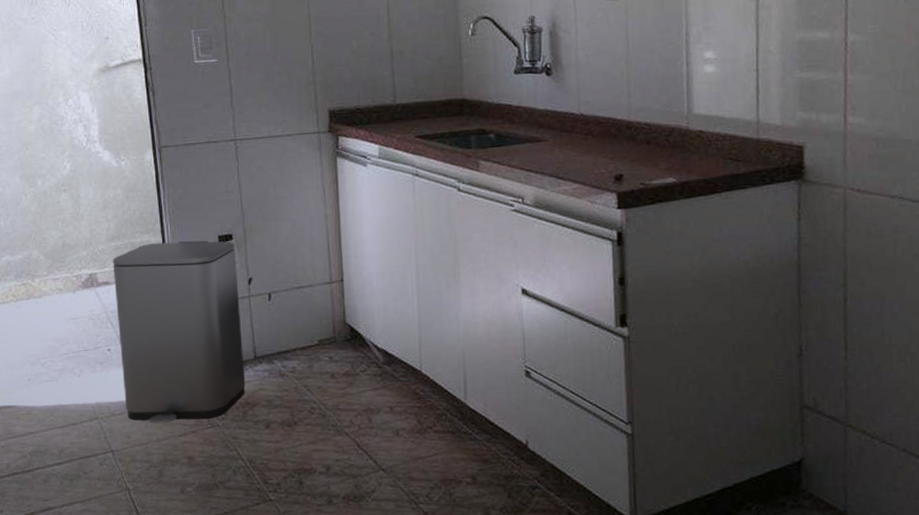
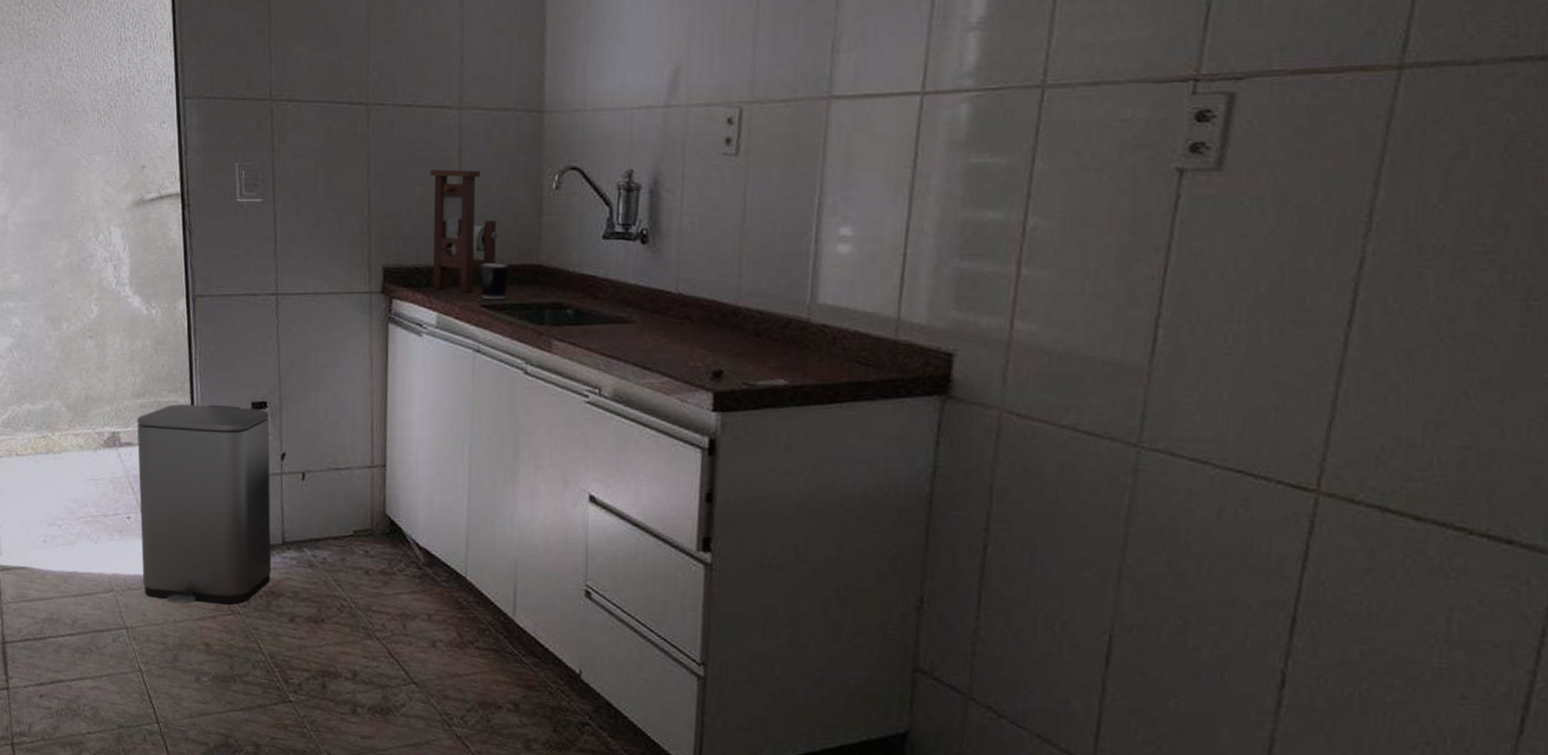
paper towel holder: none [364,24,426,127] -> present [430,169,497,293]
mug: none [412,99,438,131] -> present [480,263,509,300]

